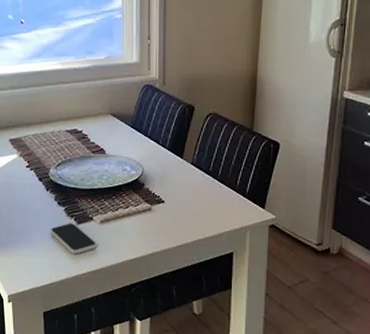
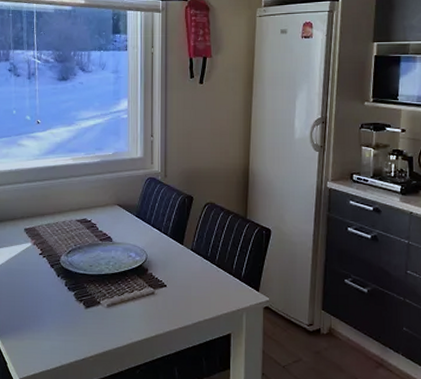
smartphone: present [50,223,97,255] -> none [60,307,104,338]

